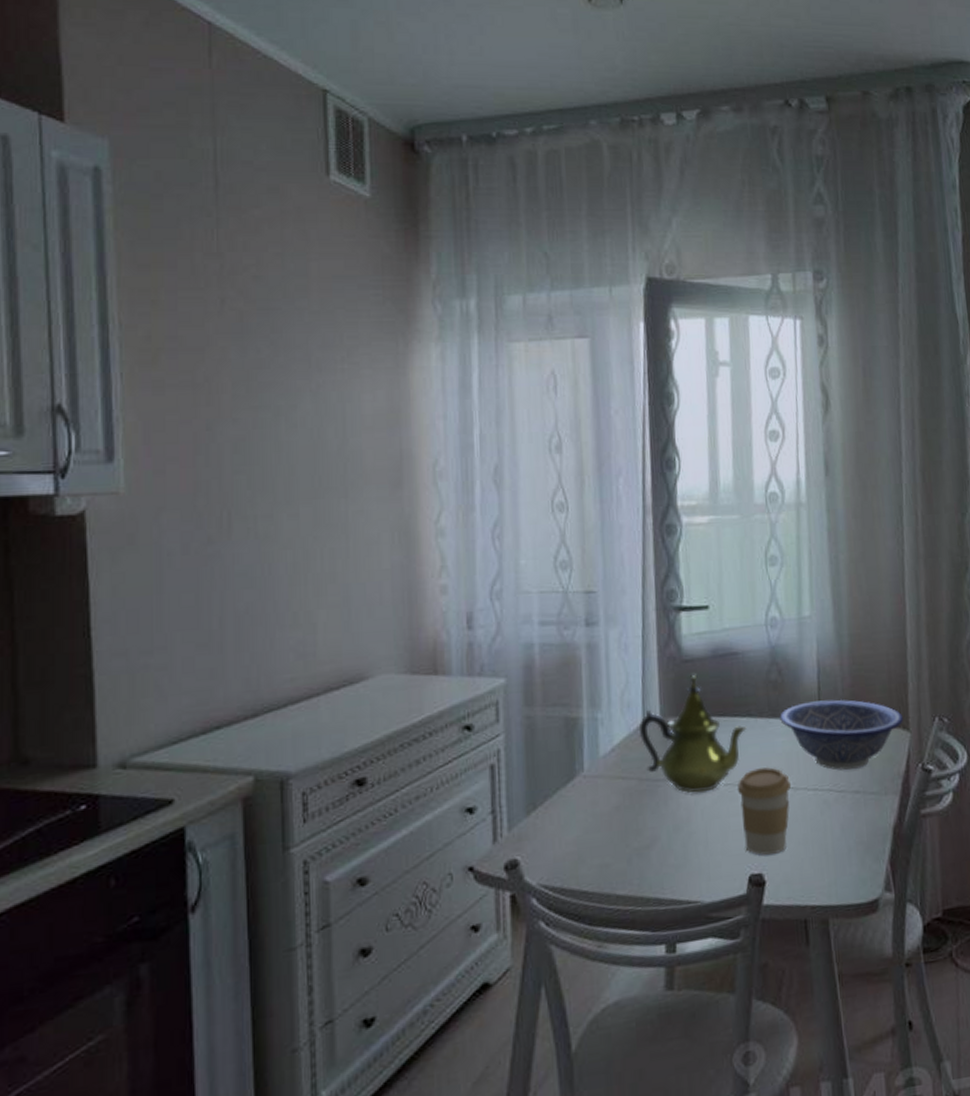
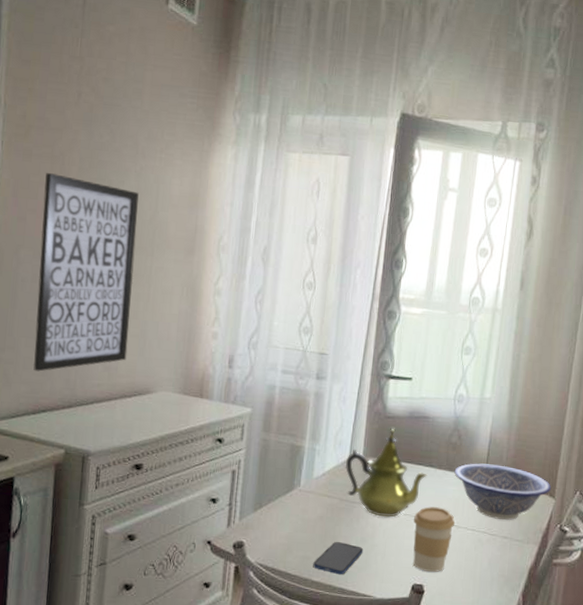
wall art: none [187,407,327,675] -> present [33,173,139,372]
smartphone: none [615,835,679,881] -> present [313,541,364,575]

